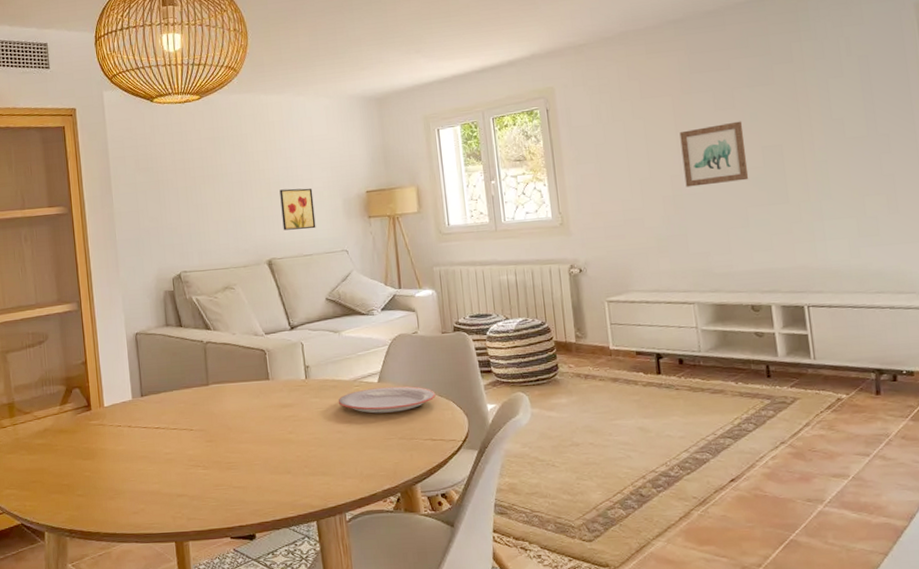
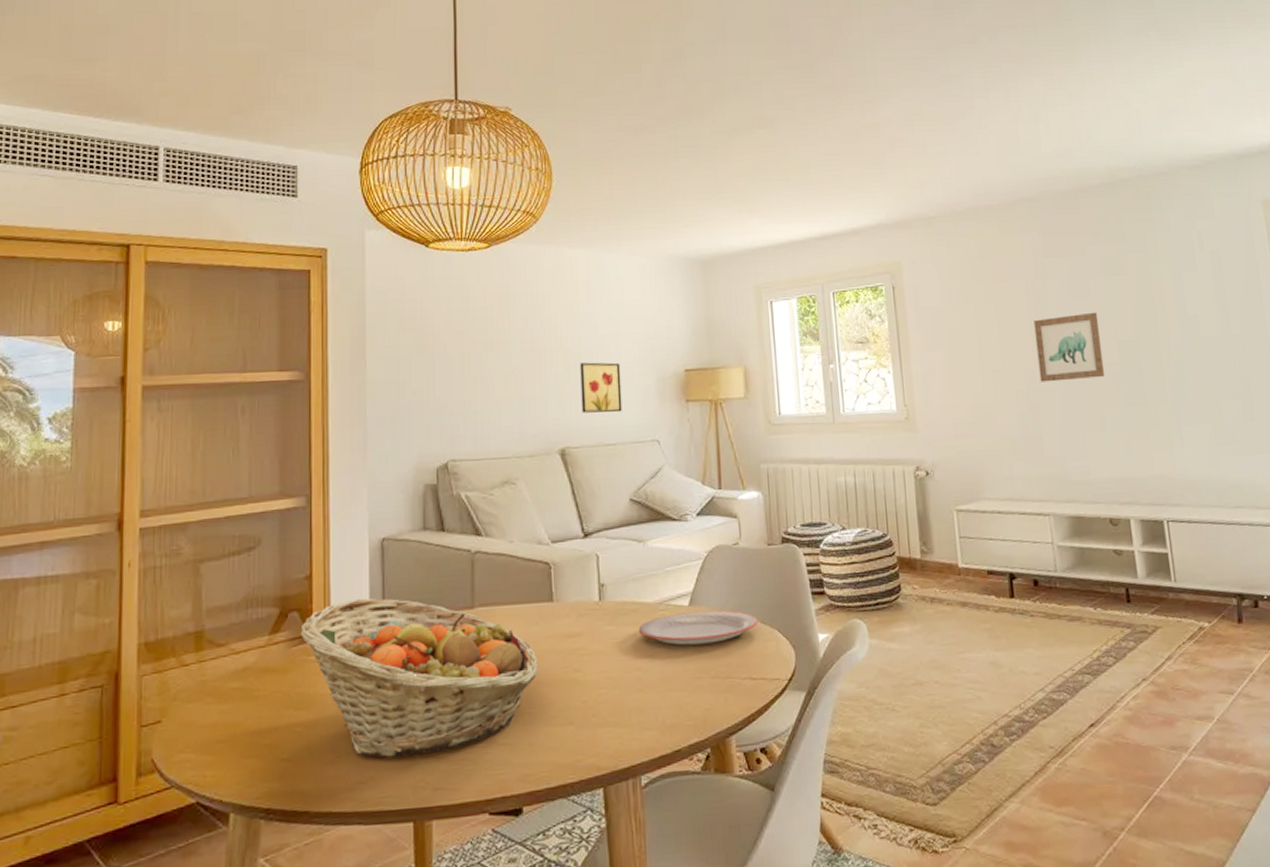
fruit basket: none [82,378,261,495] -> present [300,598,538,758]

